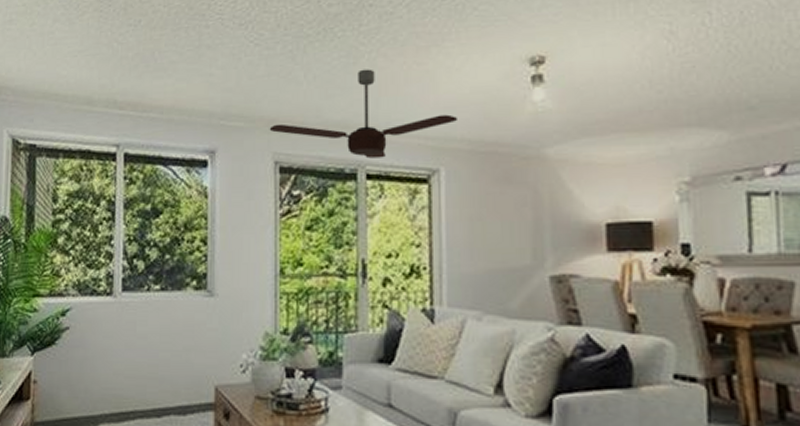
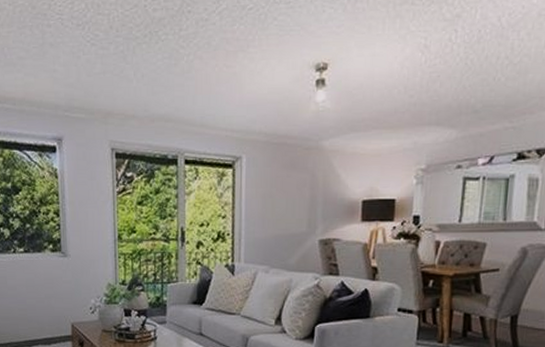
ceiling fan: present [269,69,459,159] -> none [106,70,258,147]

